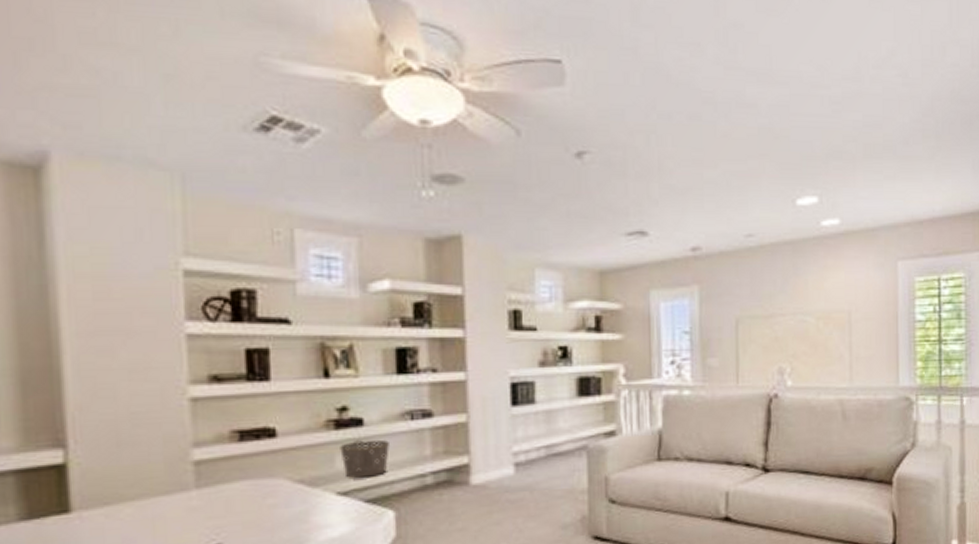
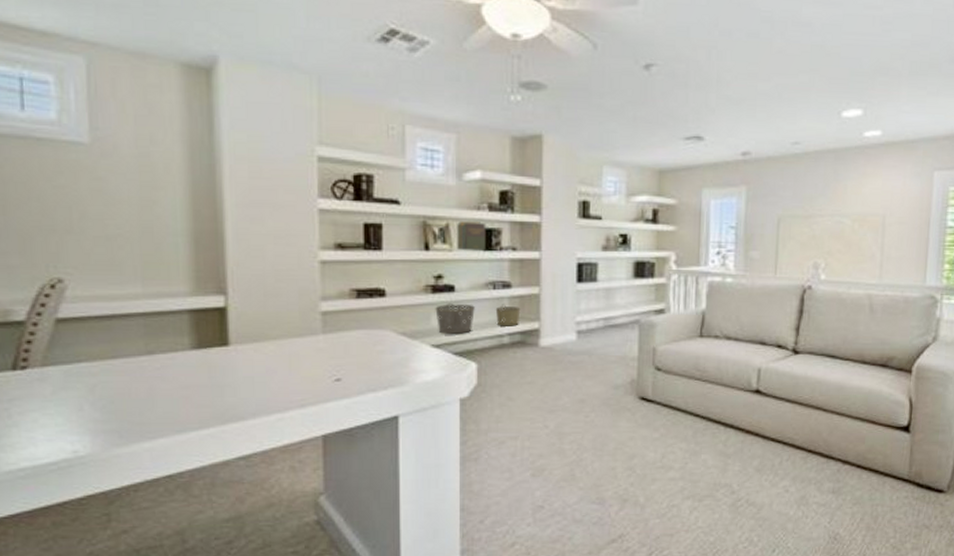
books: none [362,340,400,375] -> present [456,221,486,250]
basket: none [414,437,446,464] -> present [495,304,521,326]

